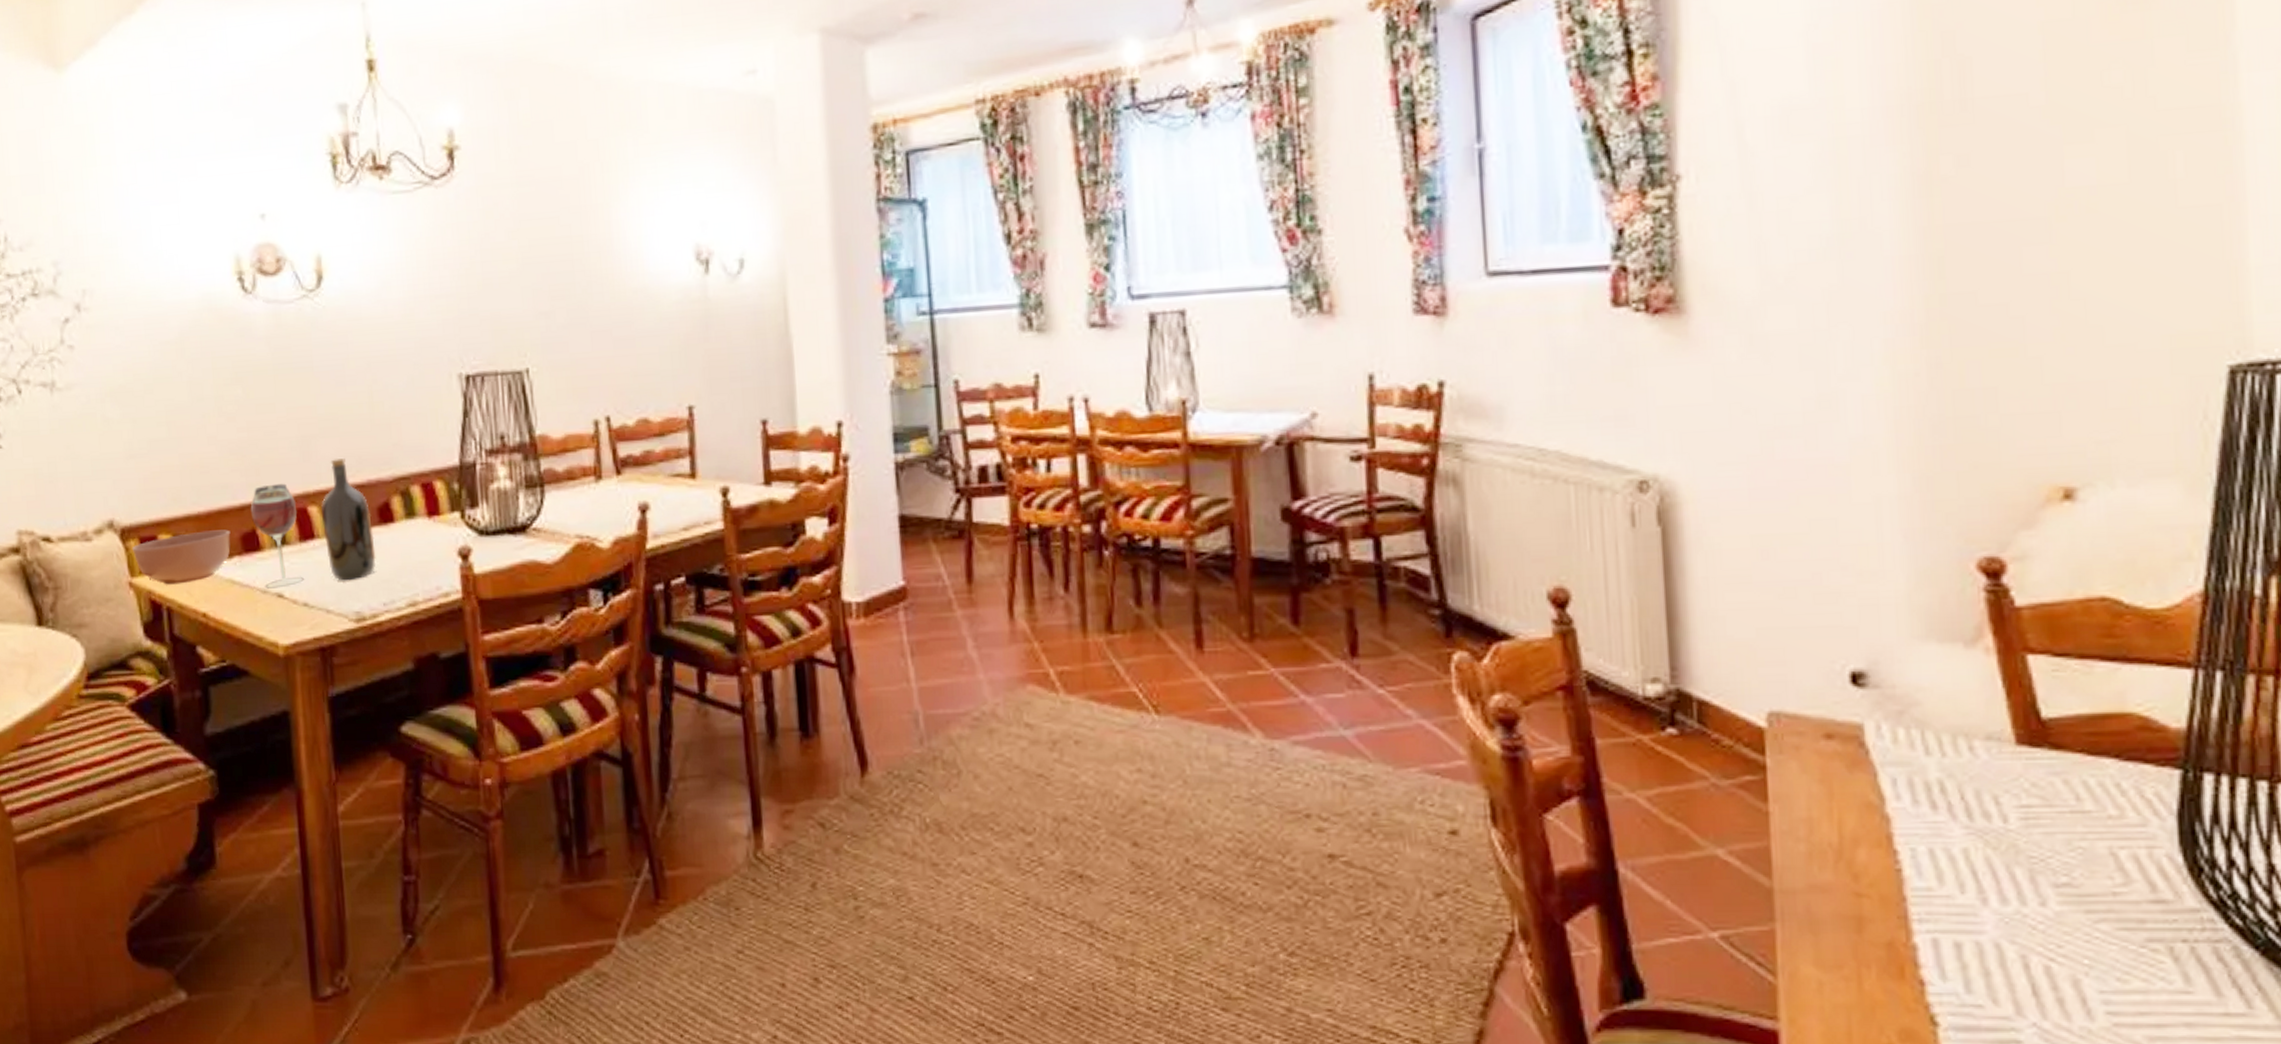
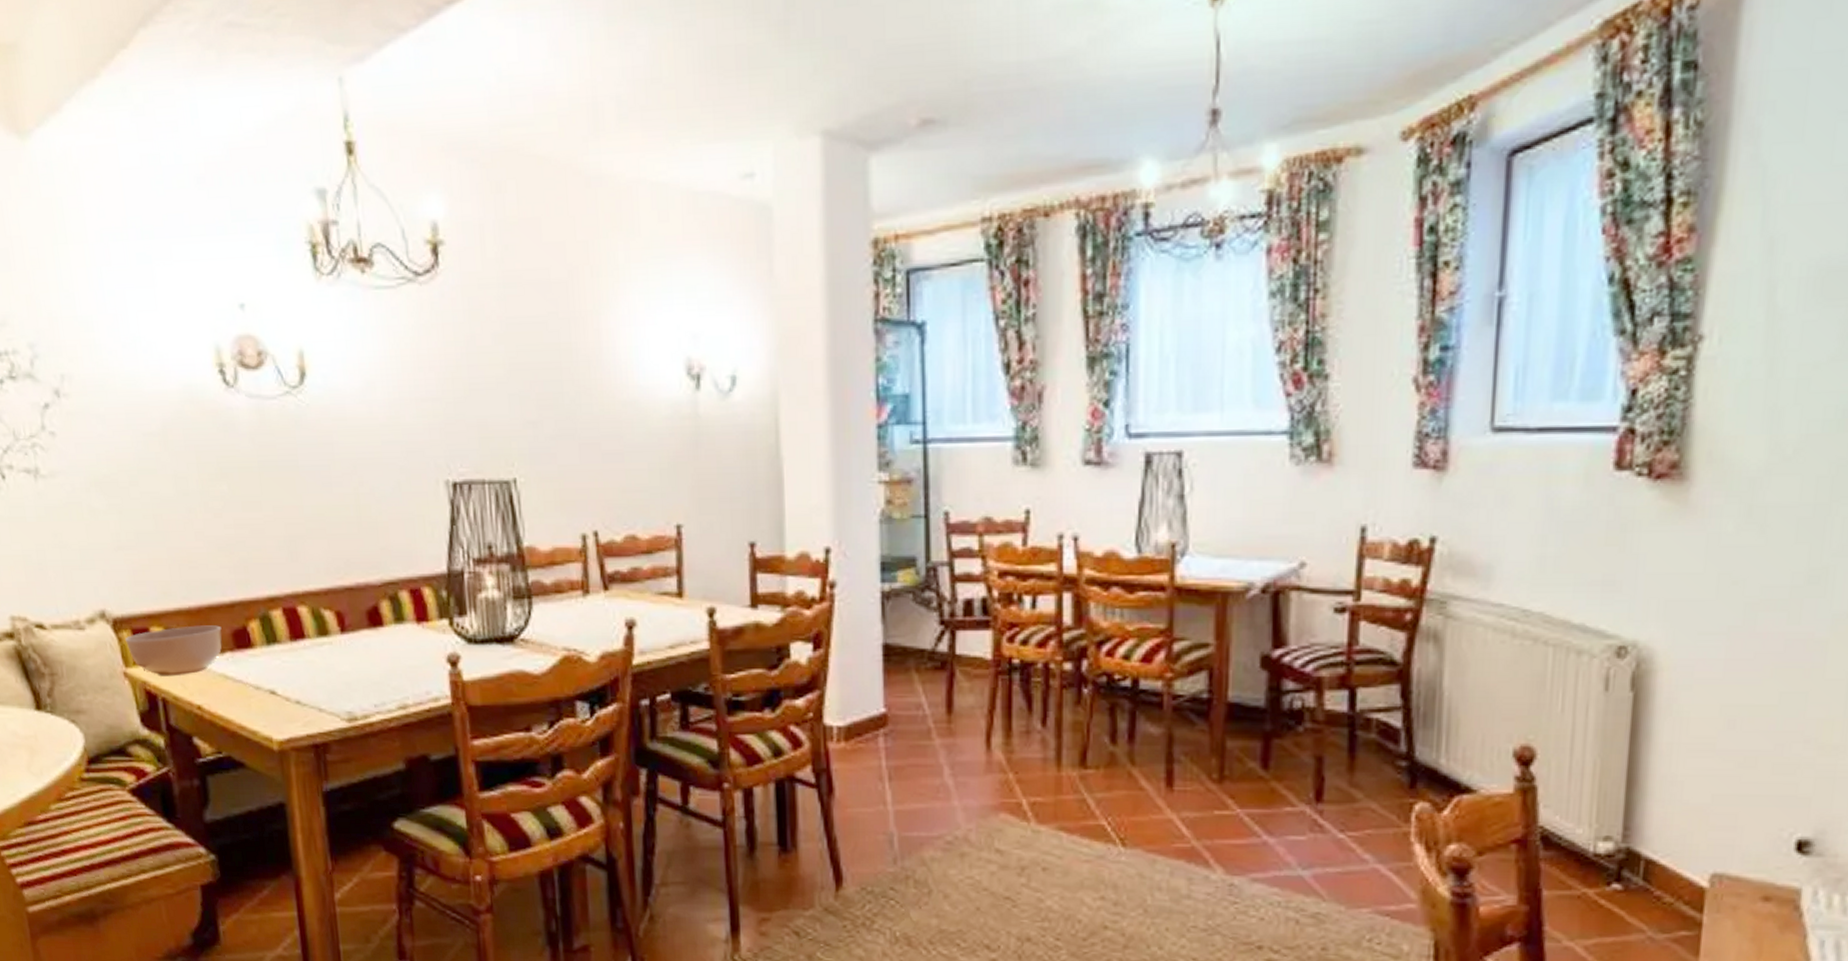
wineglass: present [250,483,304,589] -> none [240,582,296,685]
wine bottle: present [321,458,376,581] -> none [311,560,366,681]

